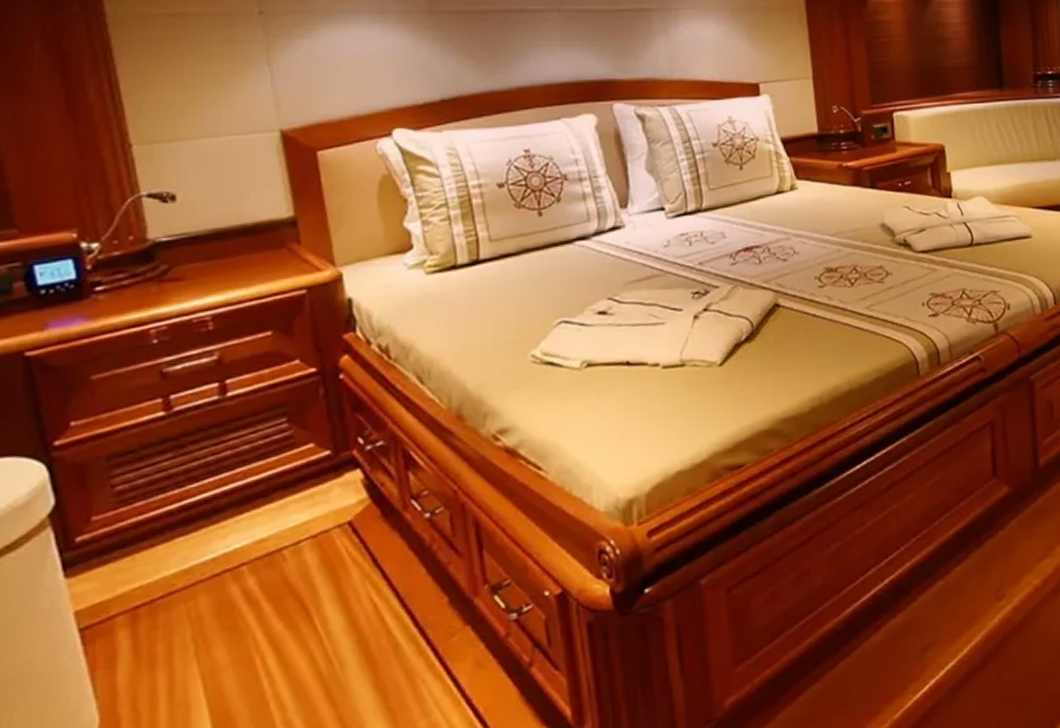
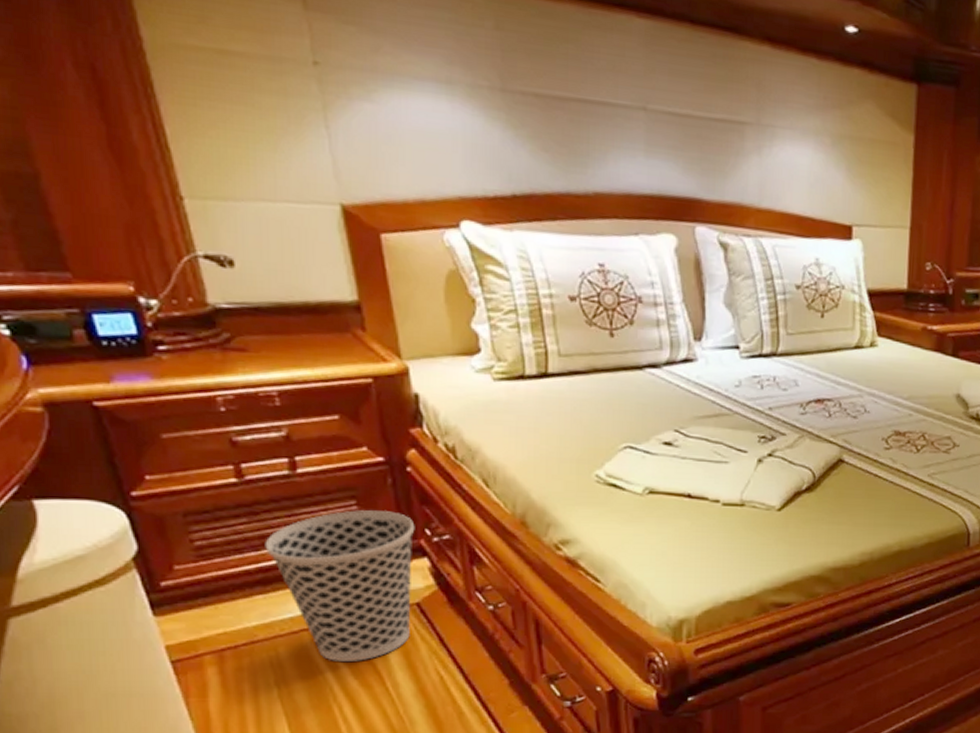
wastebasket: none [189,424,348,603] -> present [265,510,415,661]

